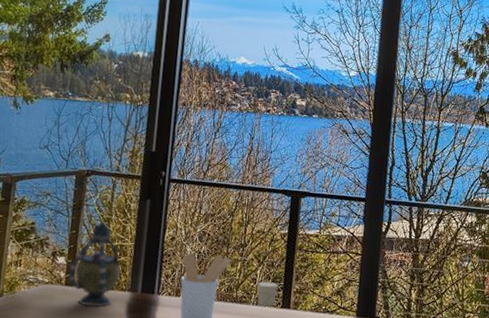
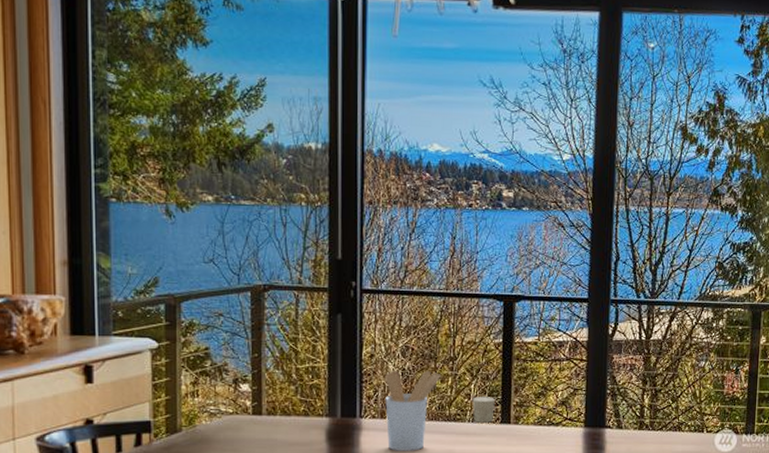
teapot: present [68,221,121,307] -> none [254,341,315,436]

